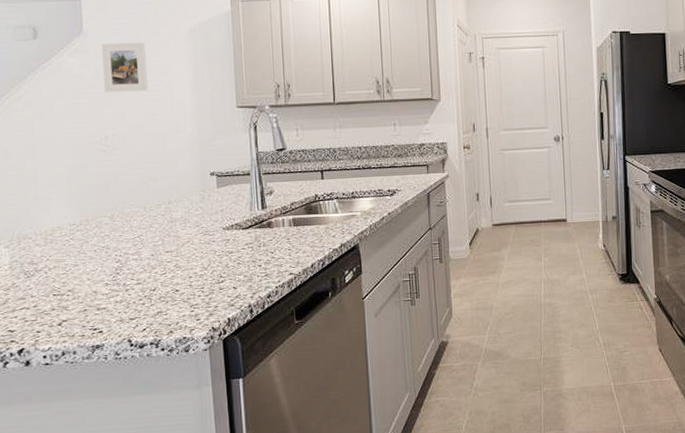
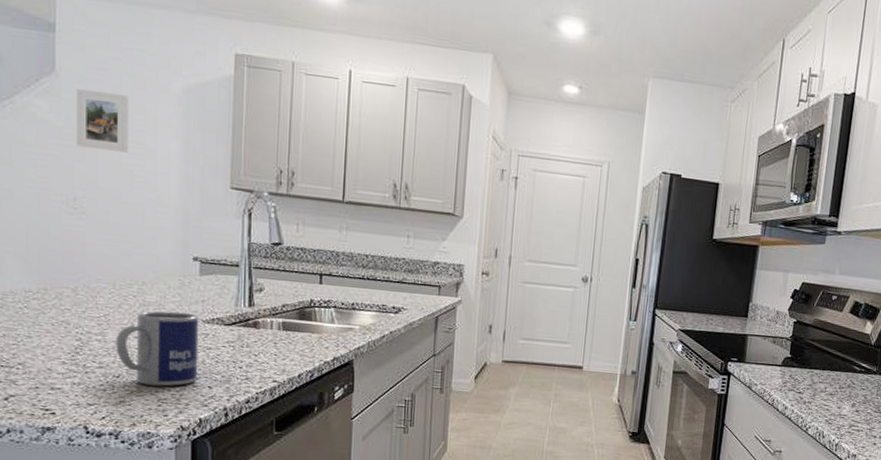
mug: none [150,222,223,294] -> present [116,311,199,387]

